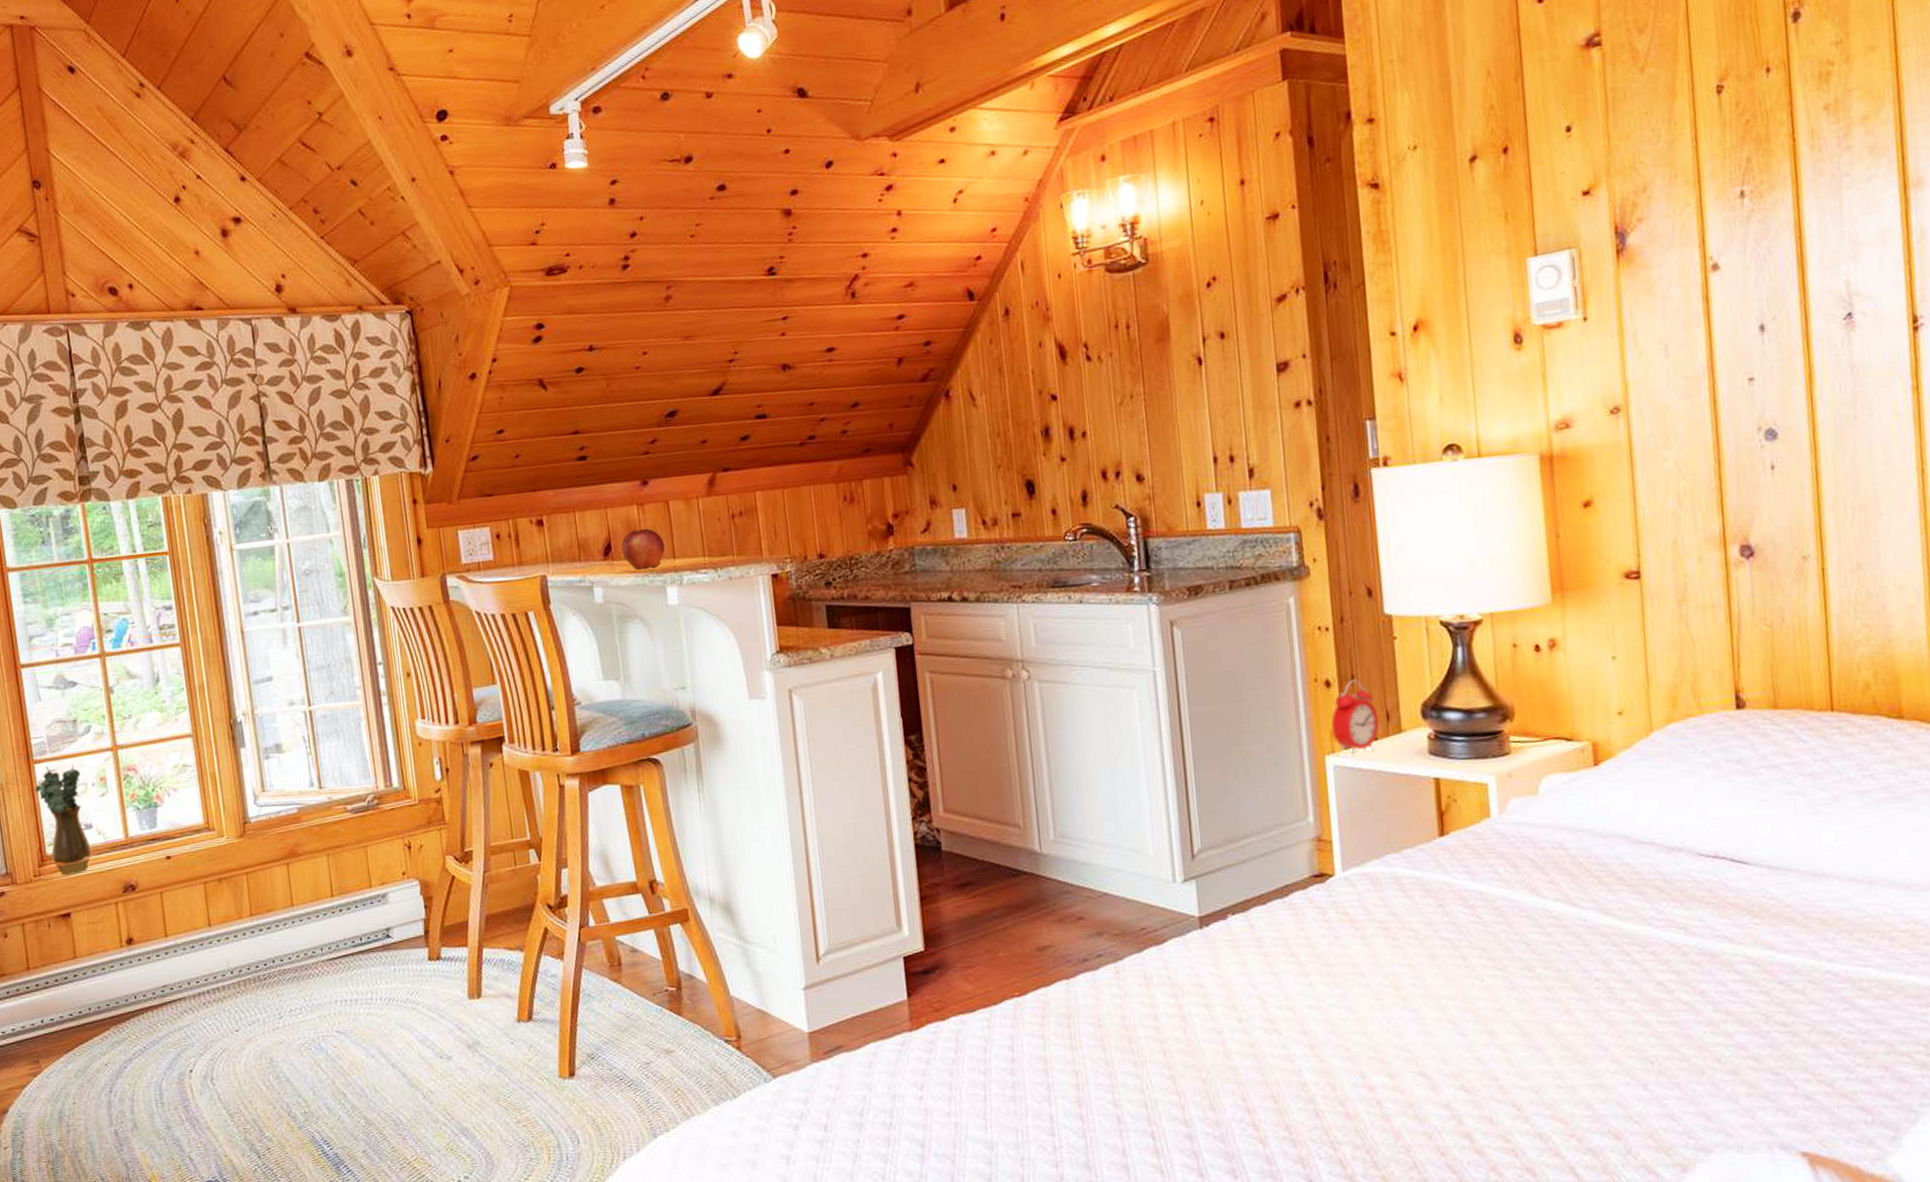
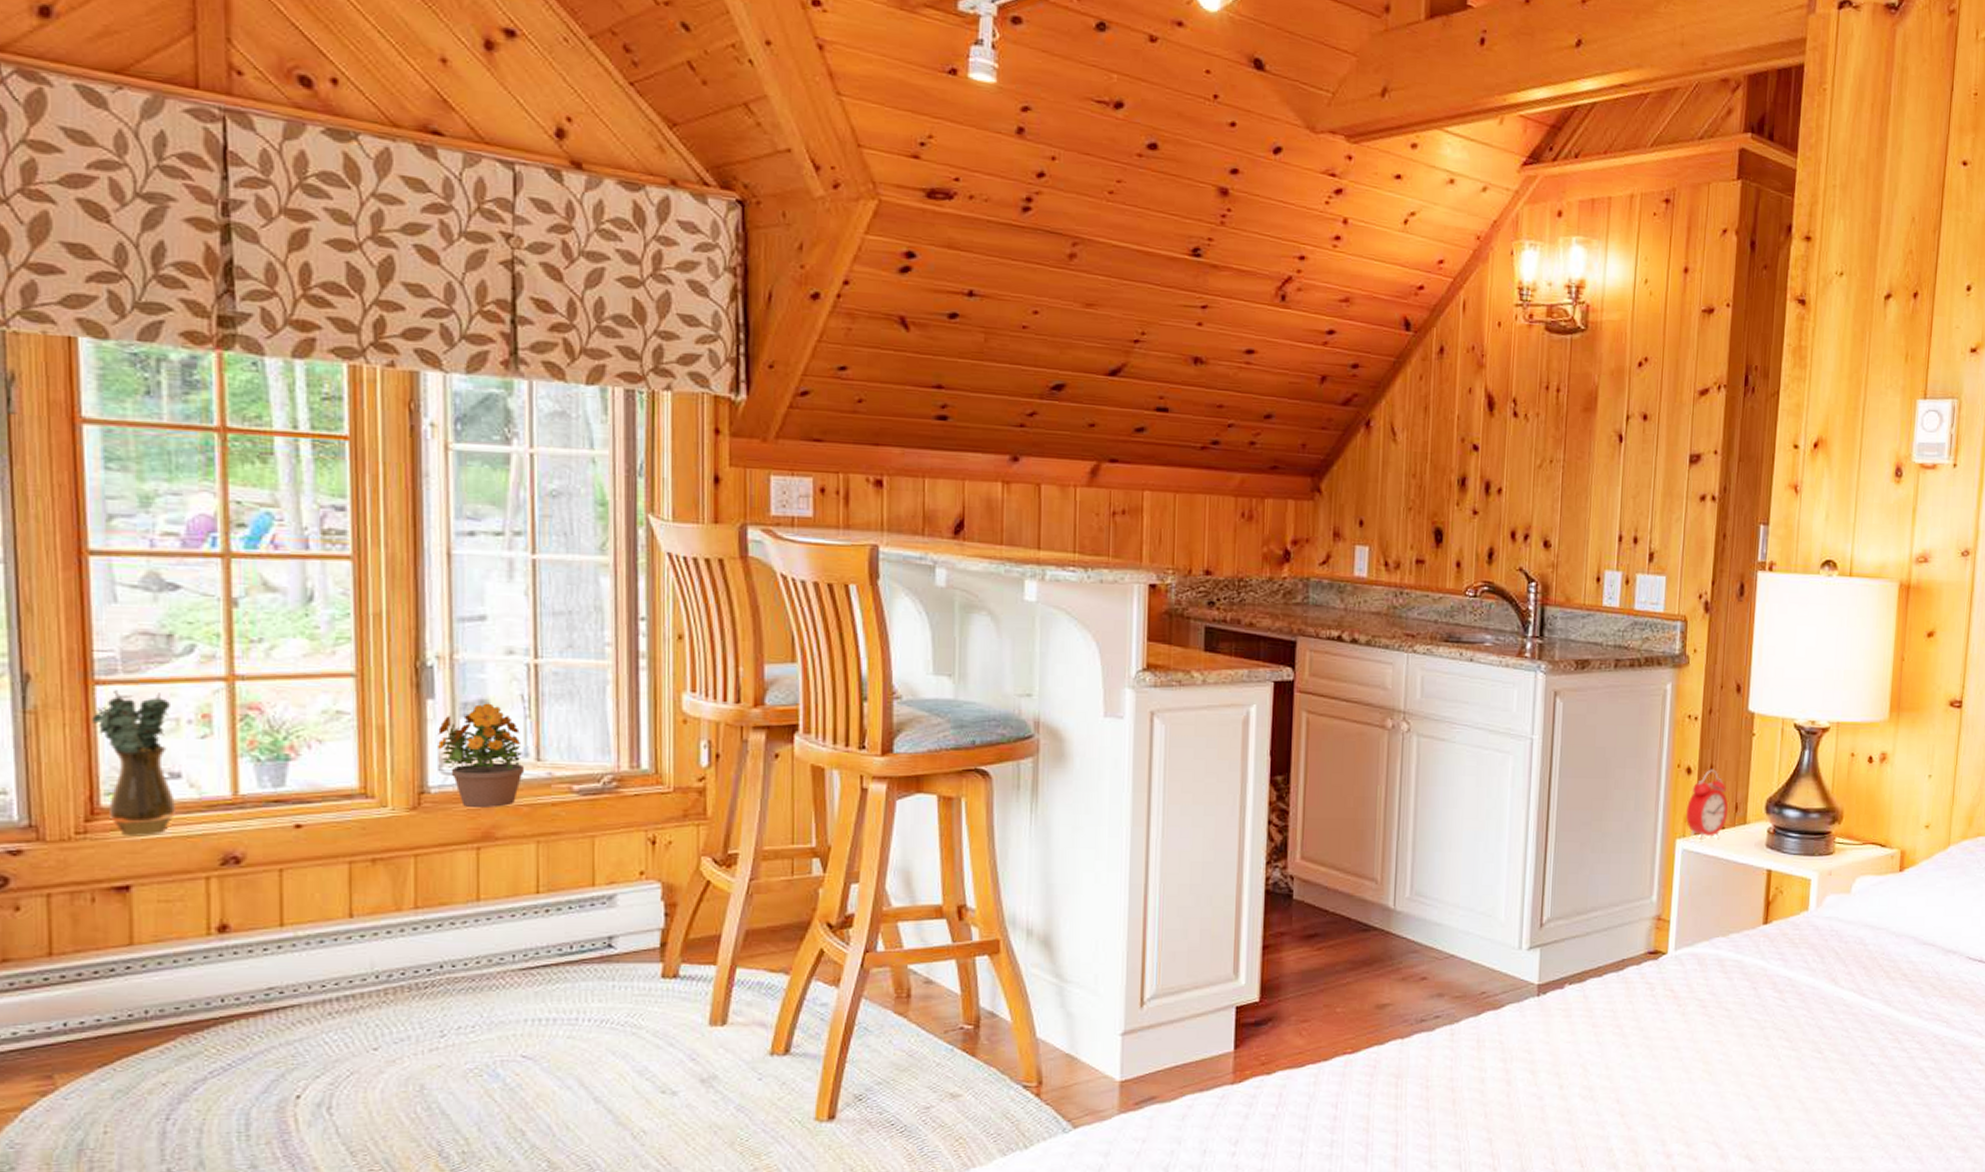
flowerpot: none [250,746,313,832] -> present [436,703,525,809]
fruit: present [621,528,666,570] -> none [977,509,1030,558]

